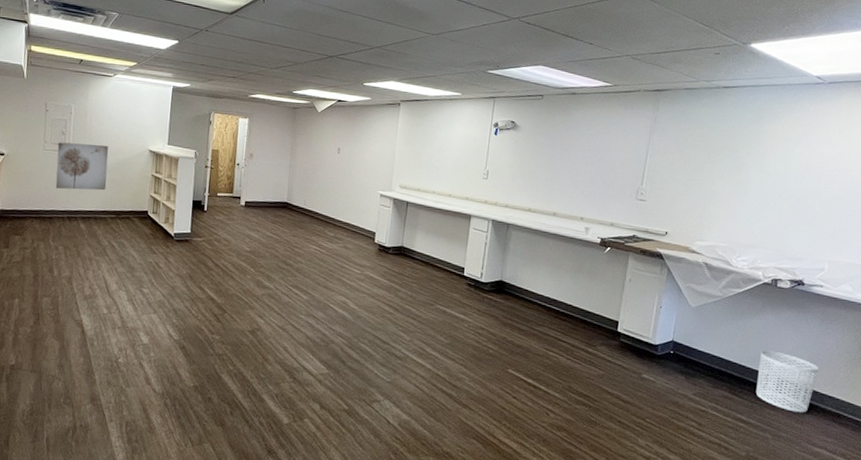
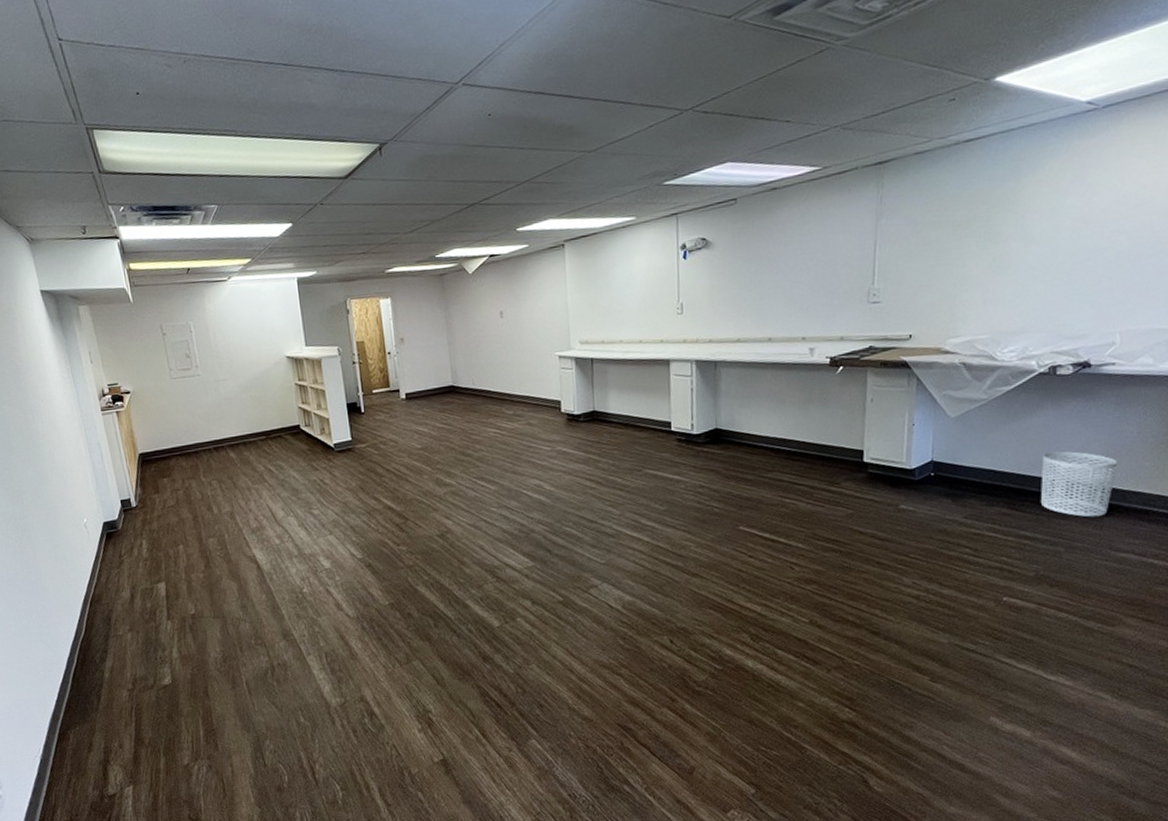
wall art: present [55,142,109,191] -> none [184,361,249,420]

